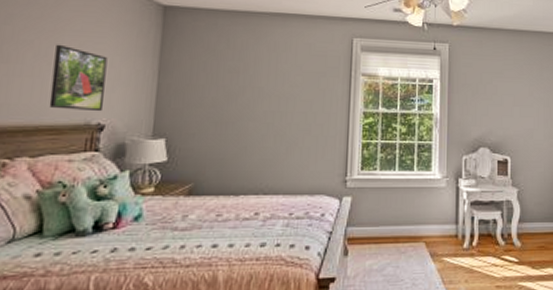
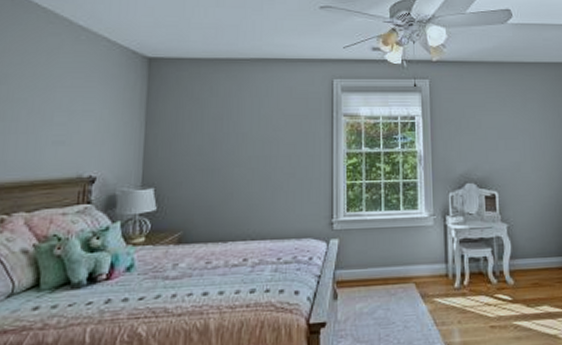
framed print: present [49,44,108,112] -> none [43,101,97,165]

